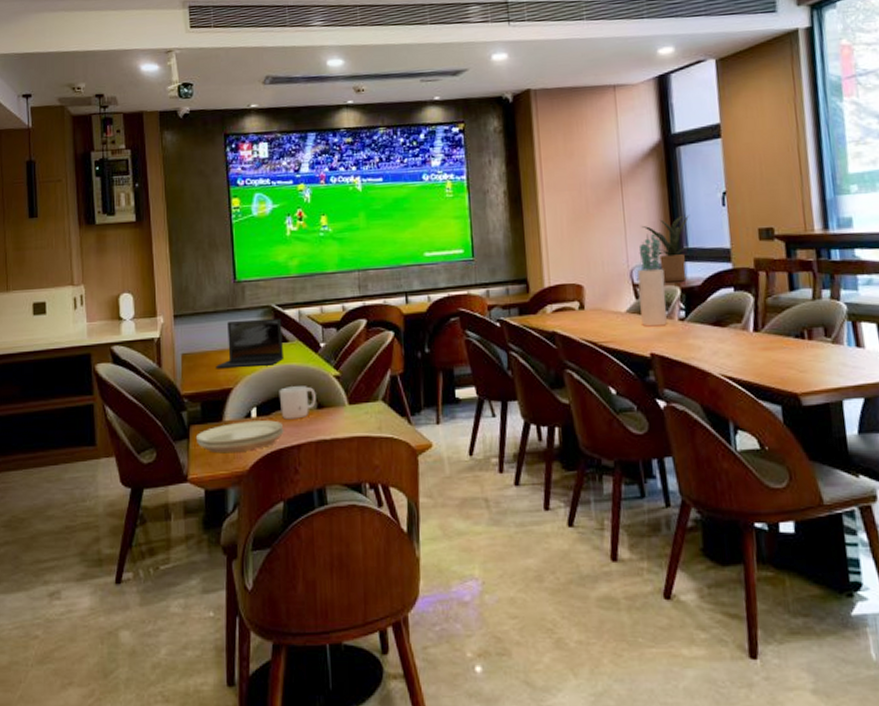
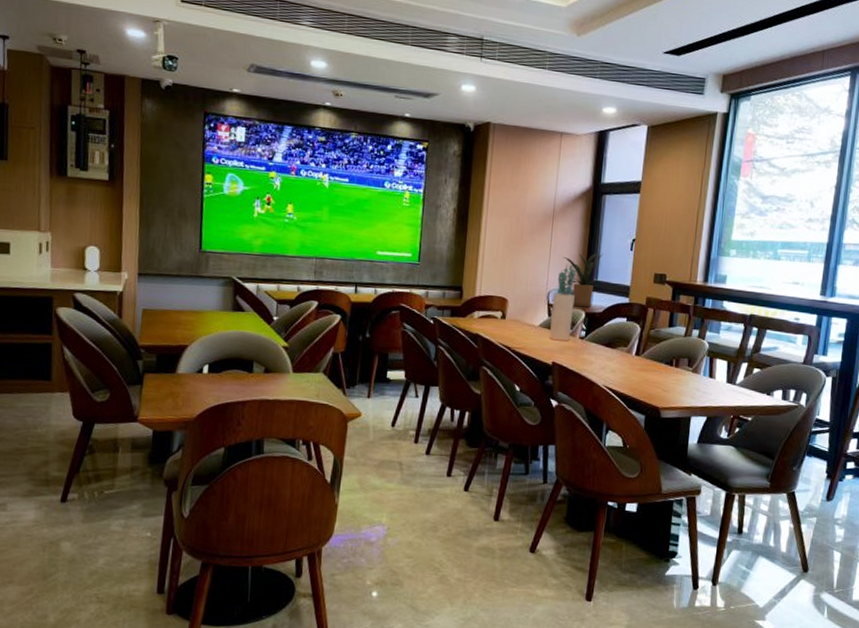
plate: present [195,420,284,454] -> none [148,375,232,402]
laptop: present [216,318,283,369] -> none [174,286,241,331]
mug: present [279,386,316,420] -> none [230,350,265,380]

